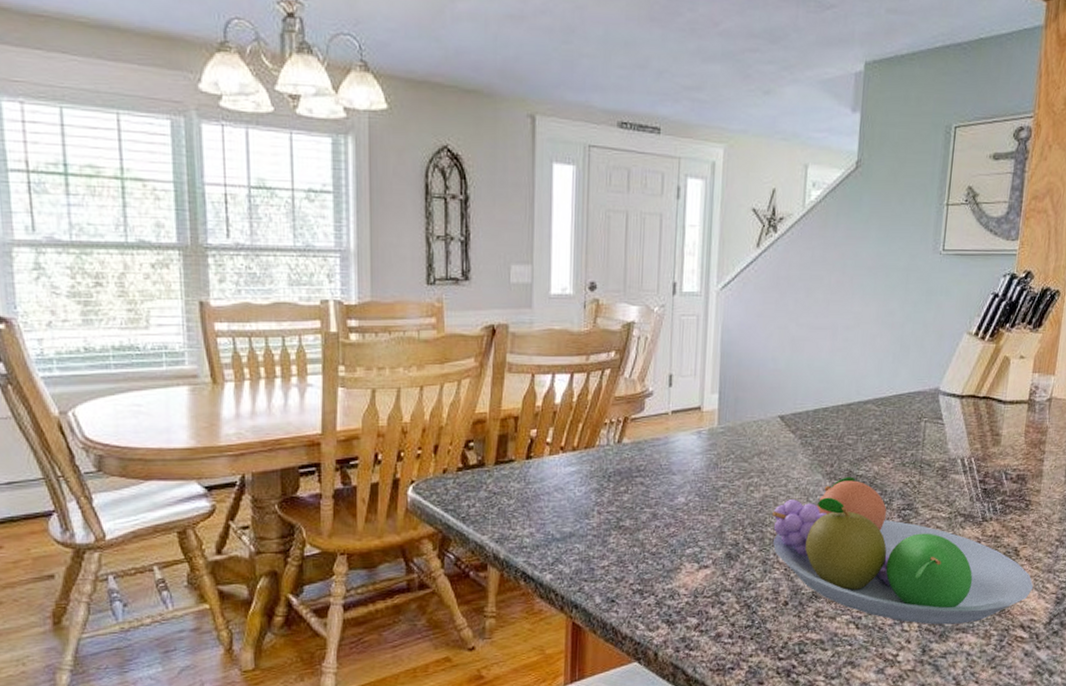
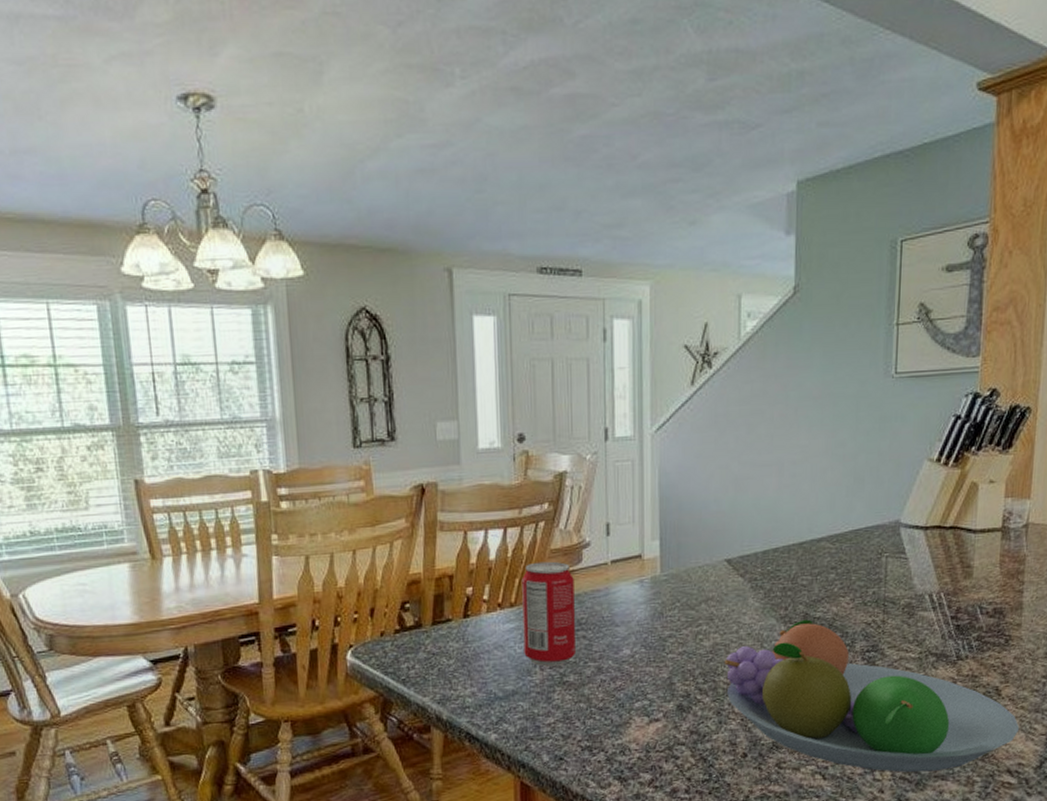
beverage can: none [583,408,635,511] -> present [522,561,575,667]

